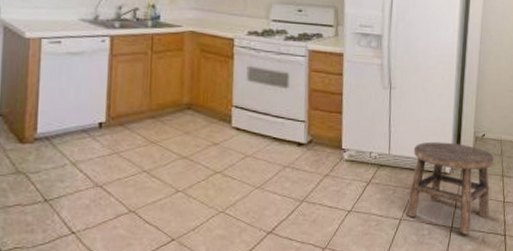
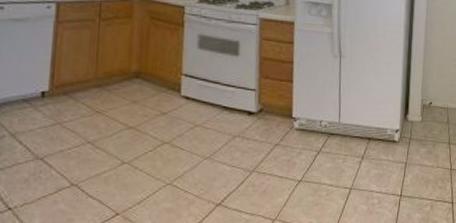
stool: present [406,141,494,234] -> none [356,110,441,202]

